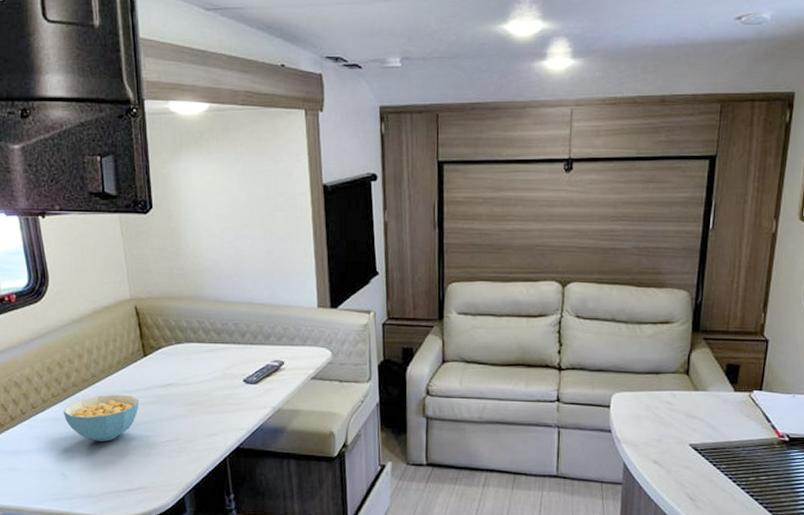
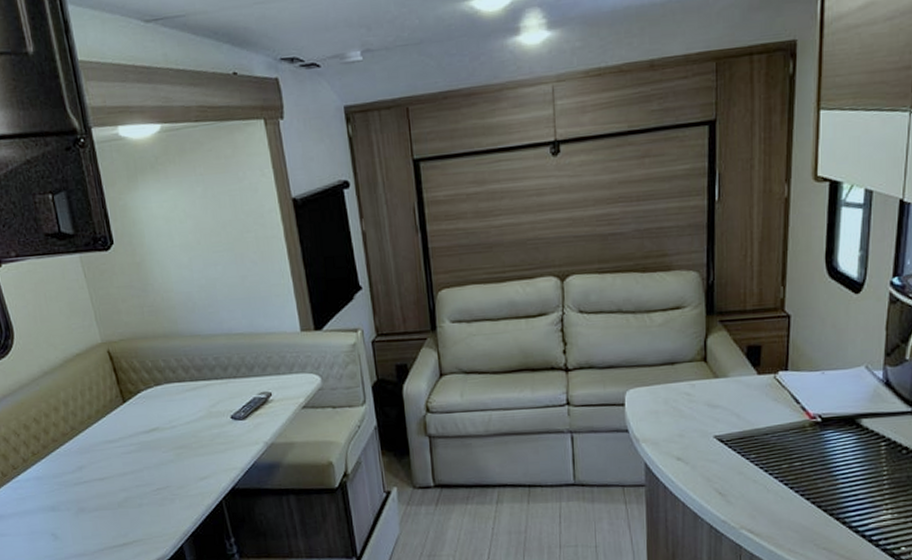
cereal bowl: present [63,394,139,441] -> none [45,445,124,497]

